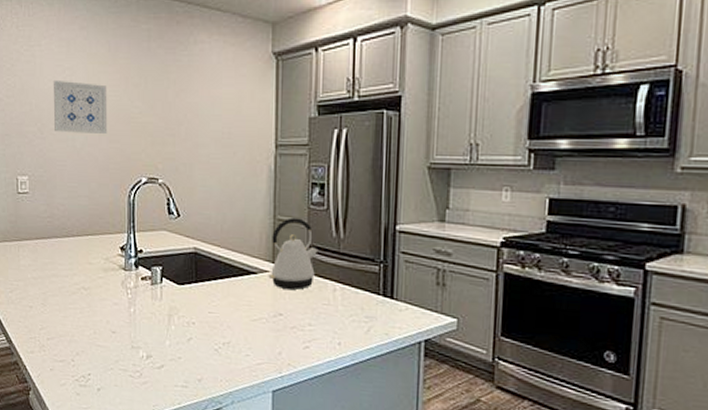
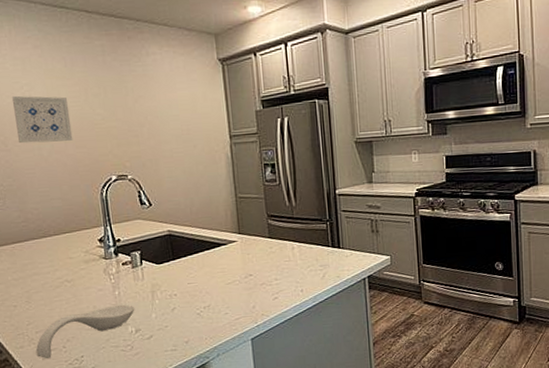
spoon rest: none [45,323,149,371] -> present [35,304,135,359]
kettle: present [268,217,319,290] -> none [235,194,276,254]

